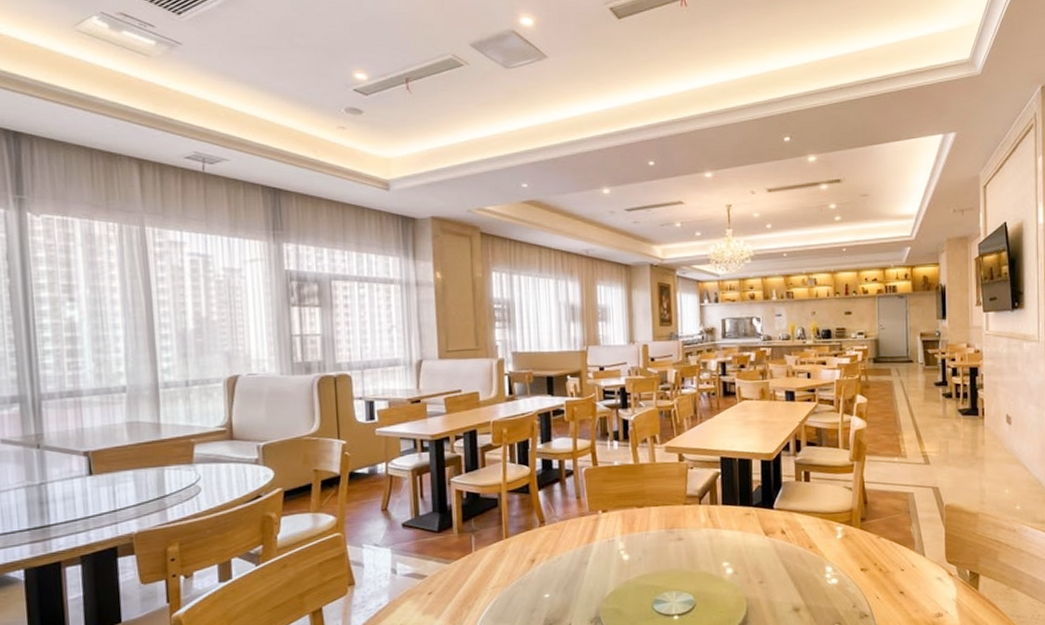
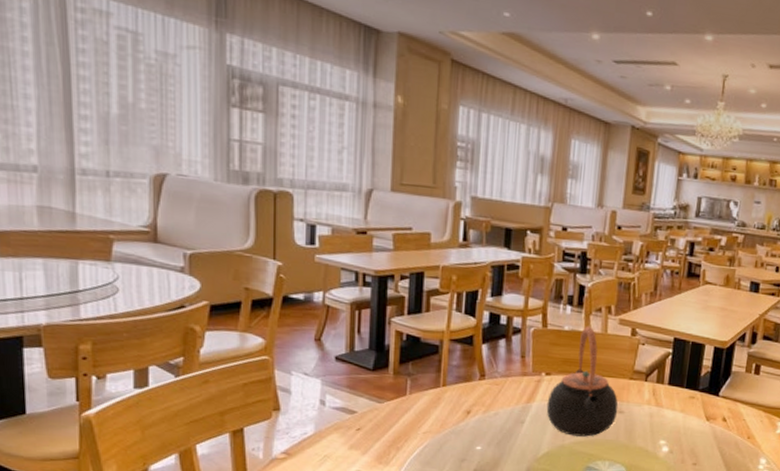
teapot: none [607,458,677,570] -> present [546,326,619,437]

